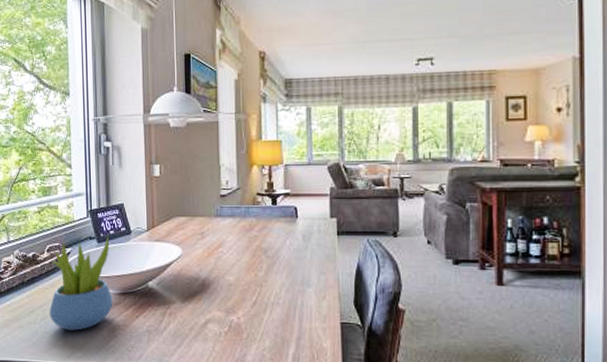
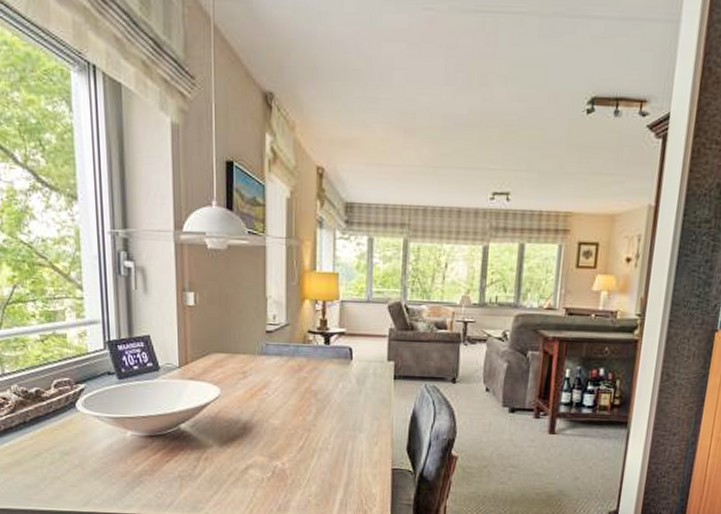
succulent plant: present [49,236,113,331] -> none [59,371,138,476]

